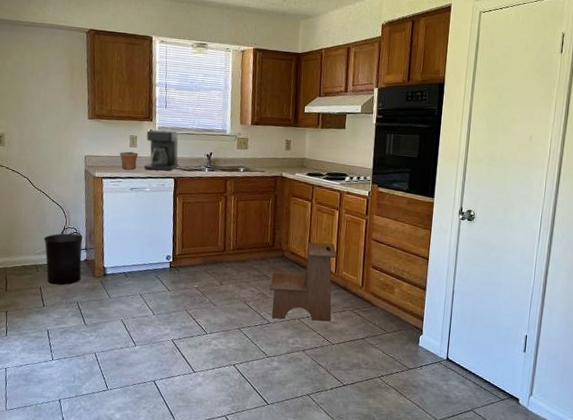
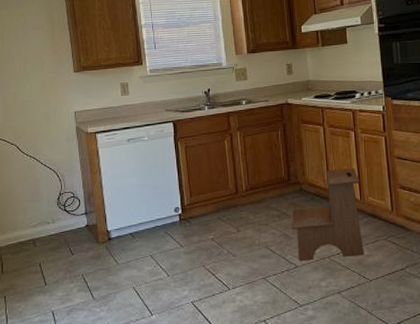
waste bin: present [43,233,83,285] -> none [38,198,83,258]
planter: present [120,151,139,170] -> none [112,100,132,121]
coffee maker: present [143,130,179,171] -> none [138,71,177,118]

